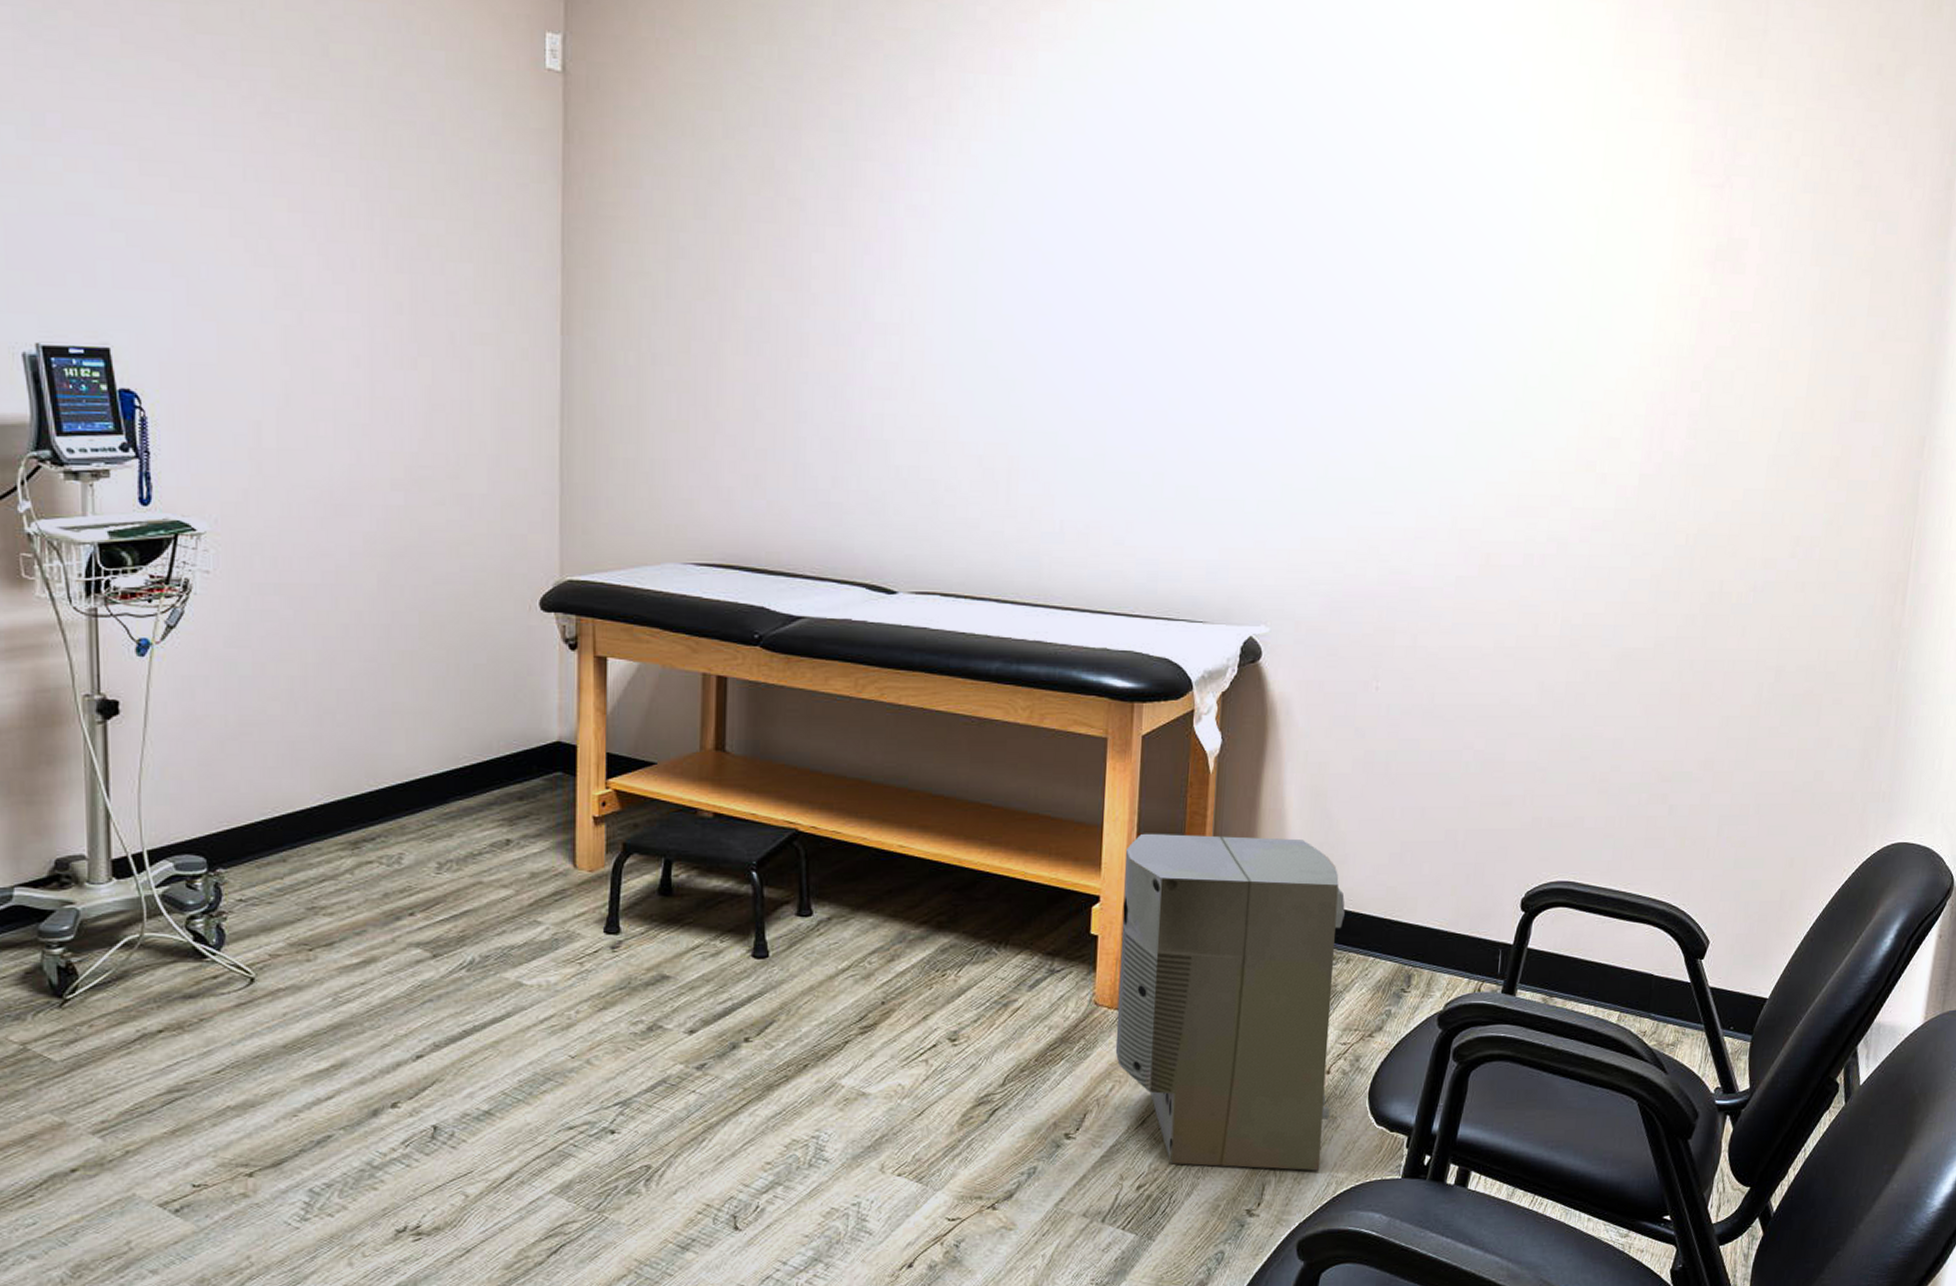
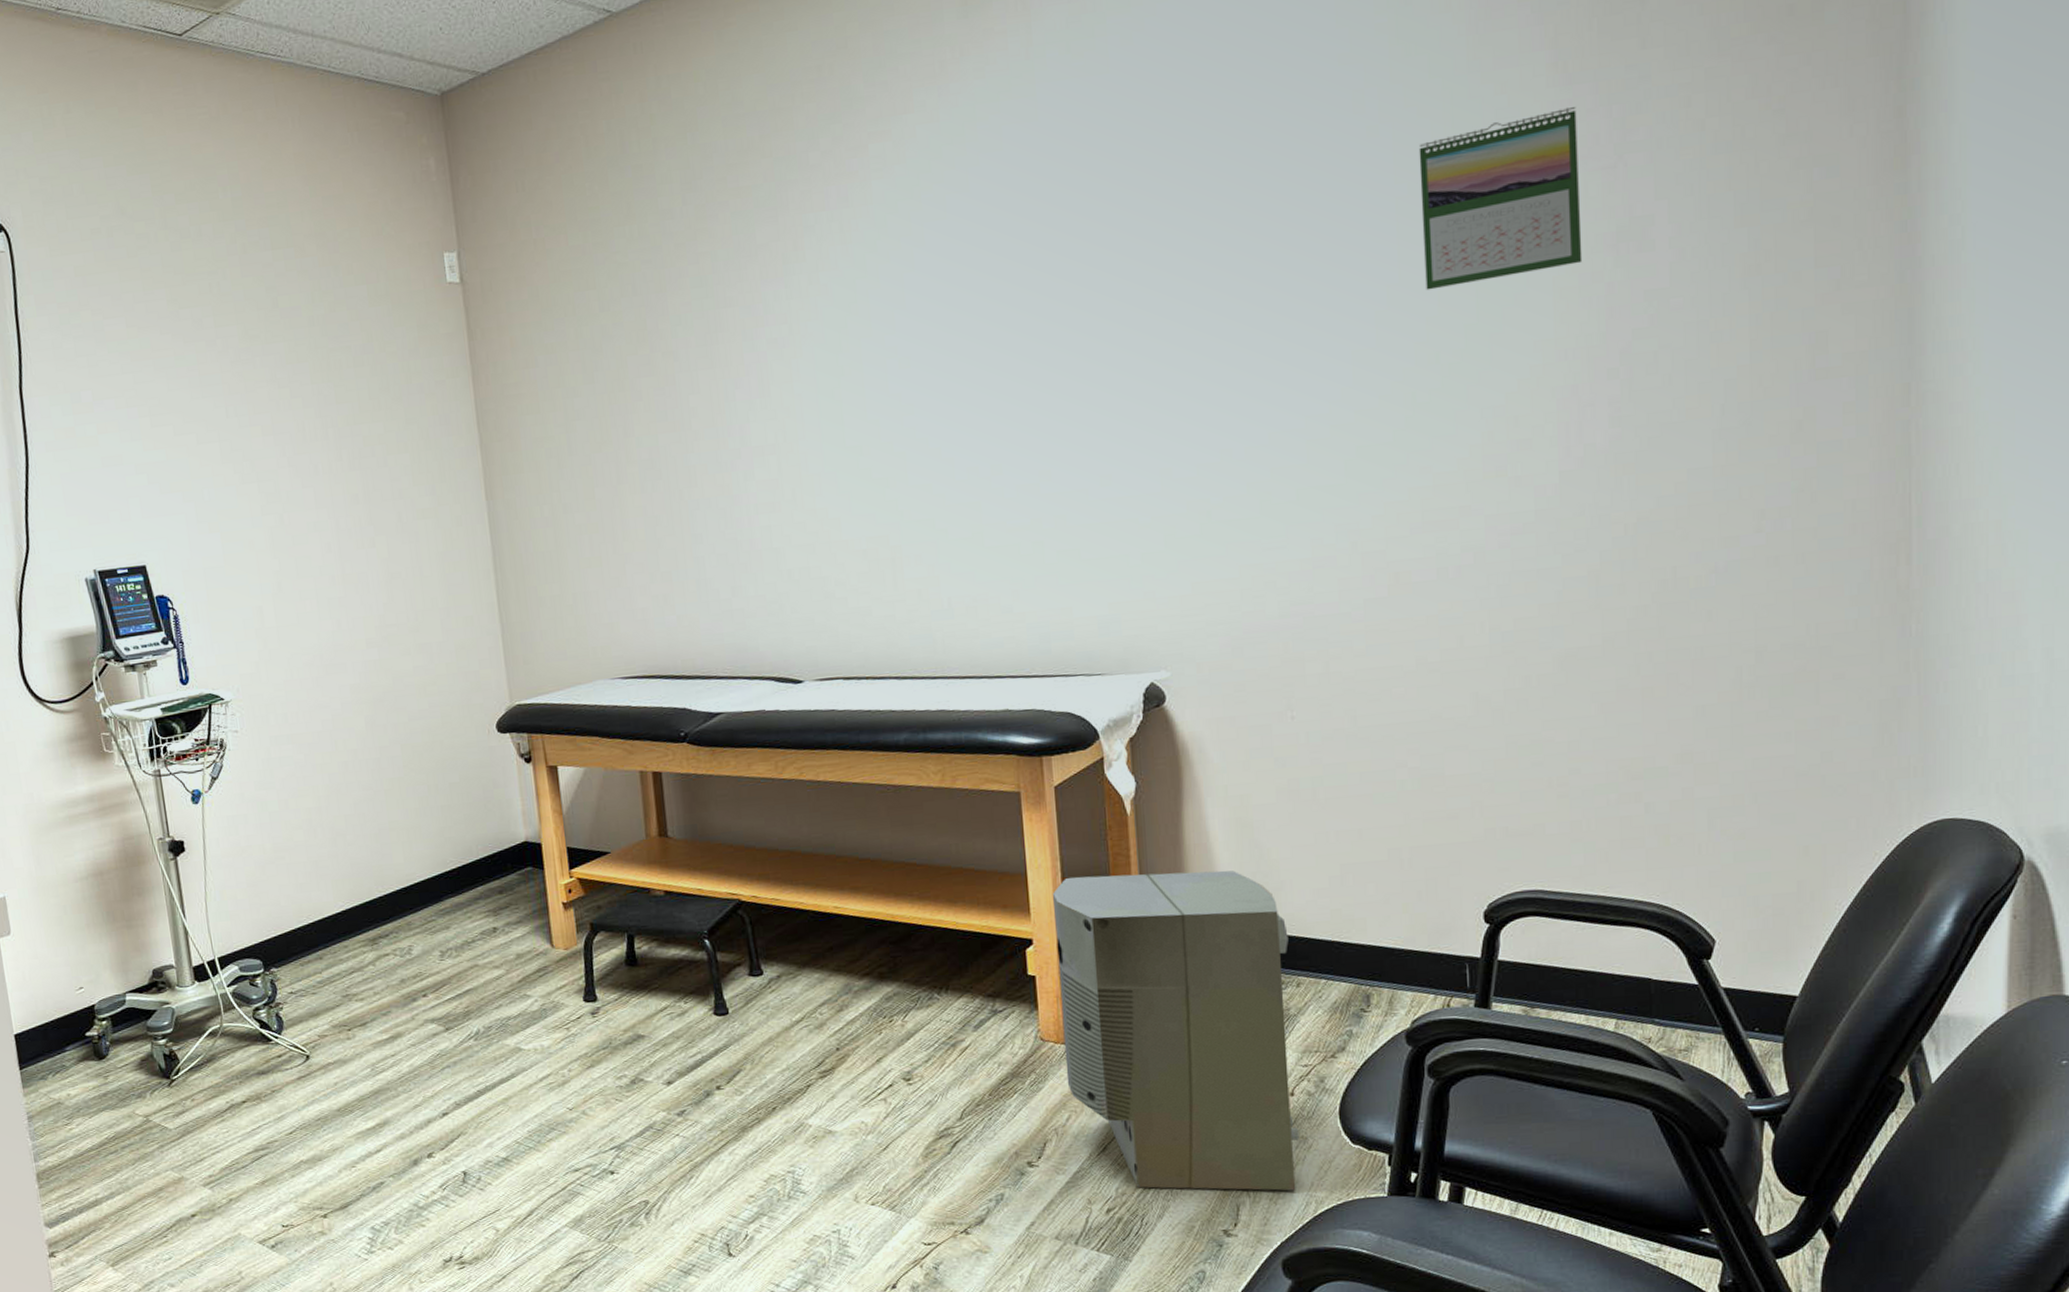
calendar: none [1550,119,1699,276] -> present [1418,106,1583,291]

